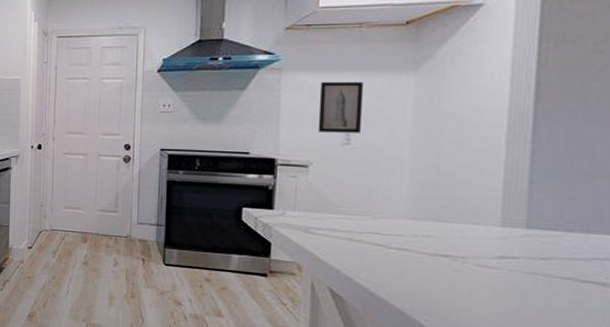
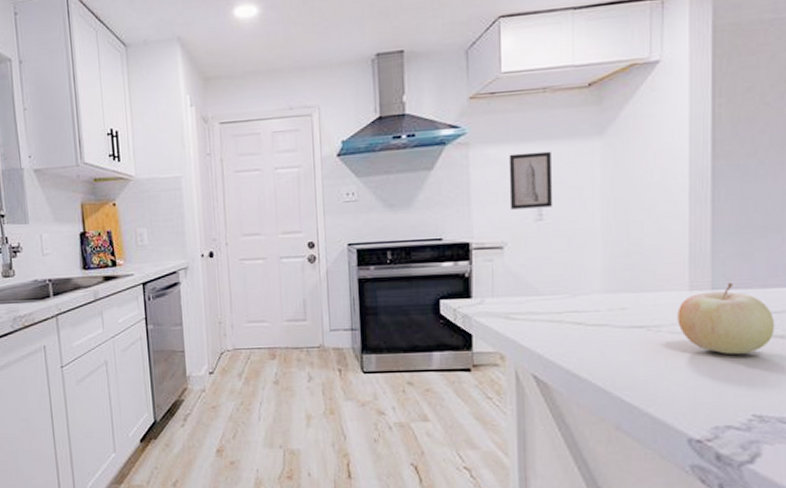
fruit: none [486,224,597,297] -> present [677,283,775,354]

